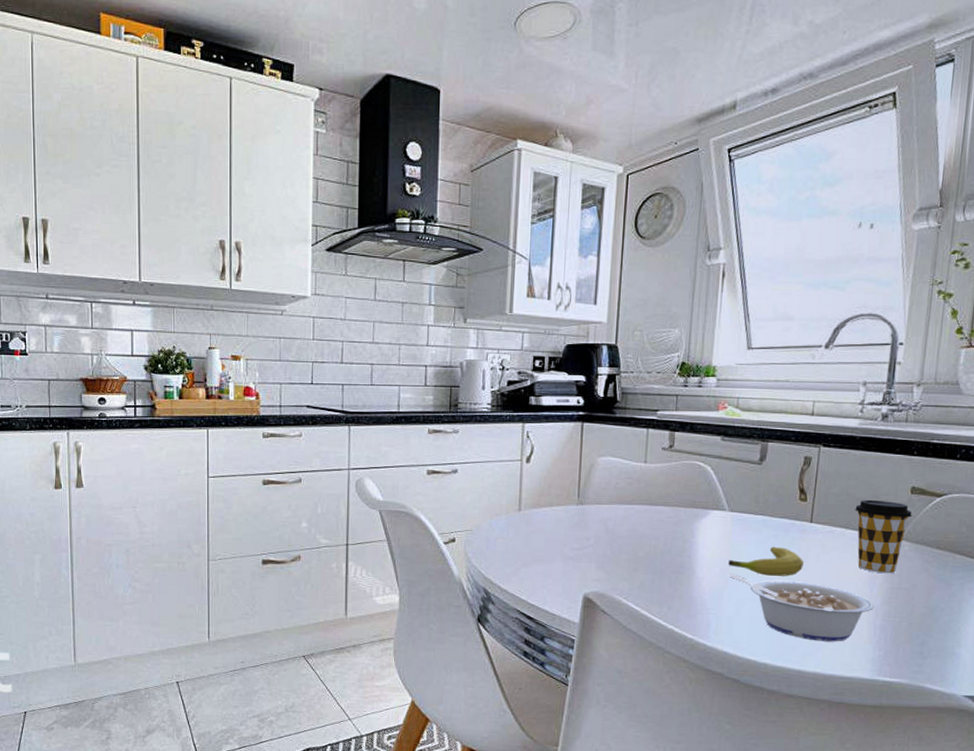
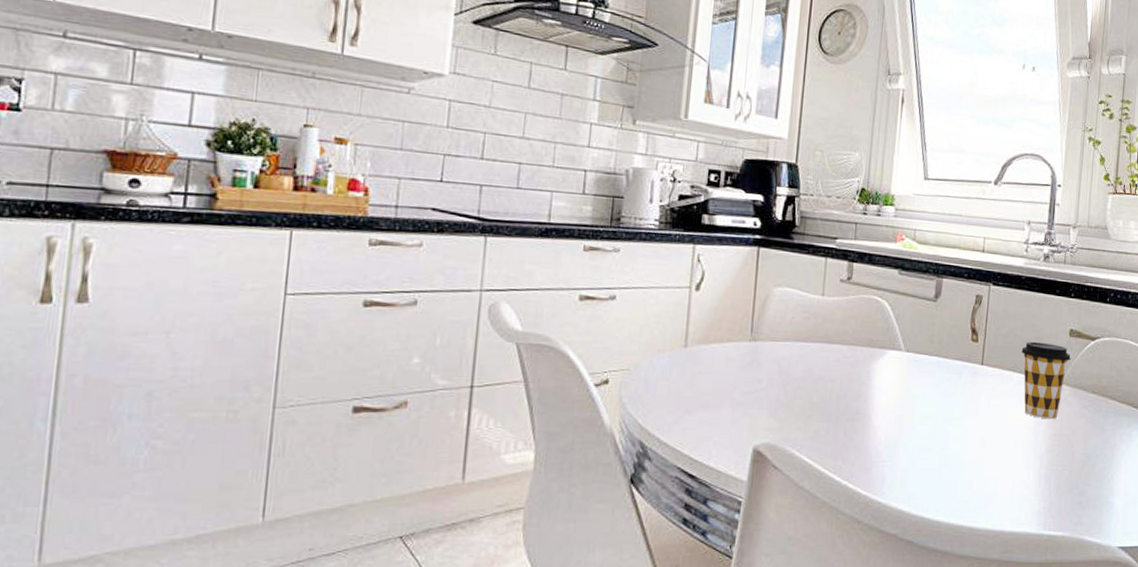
fruit: present [728,546,805,576] -> none [904,390,976,423]
legume: present [729,573,874,642] -> none [904,420,1039,494]

